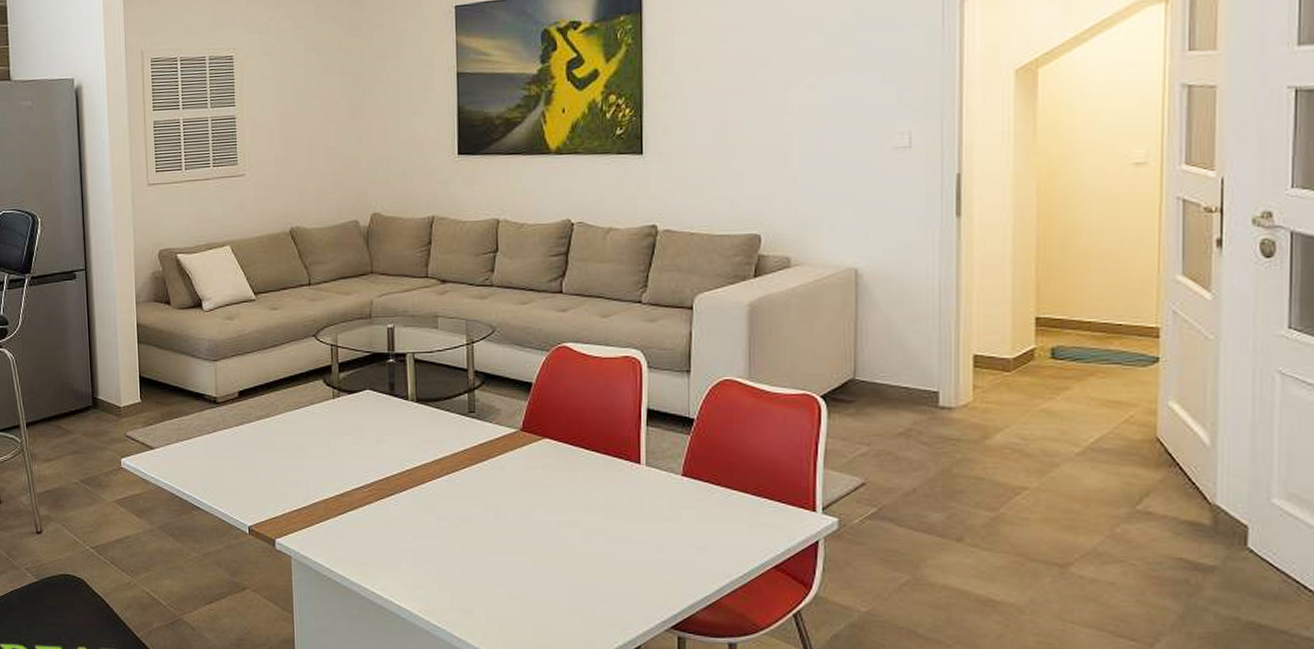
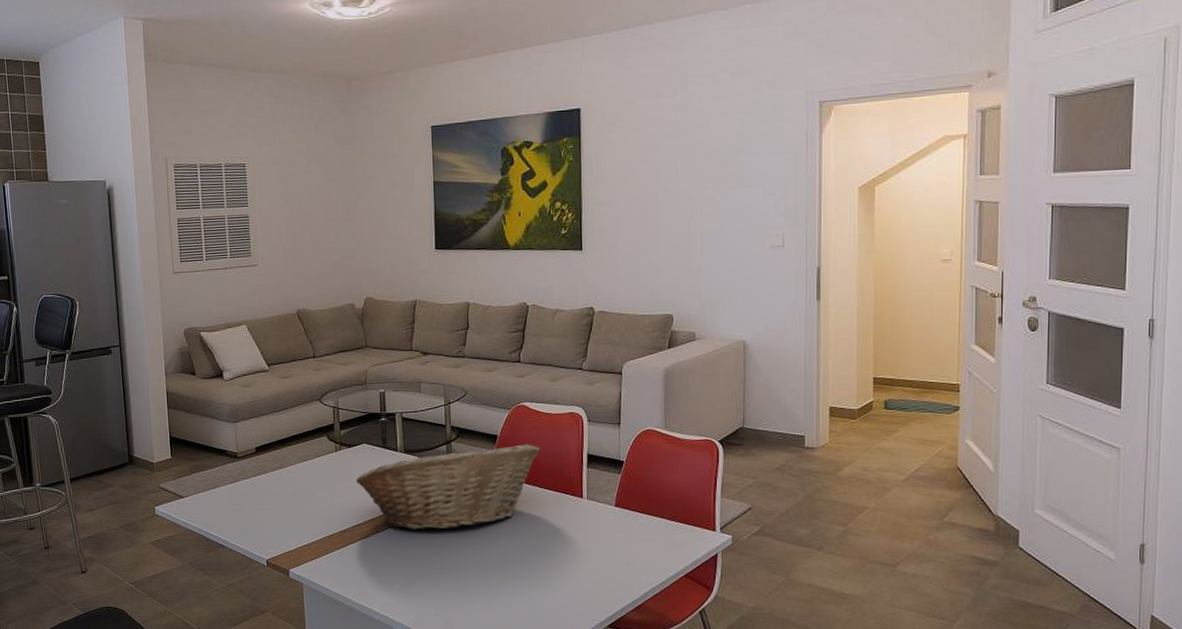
fruit basket: none [357,394,586,498] -> present [356,444,540,530]

